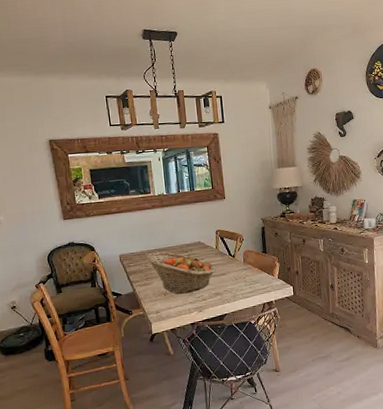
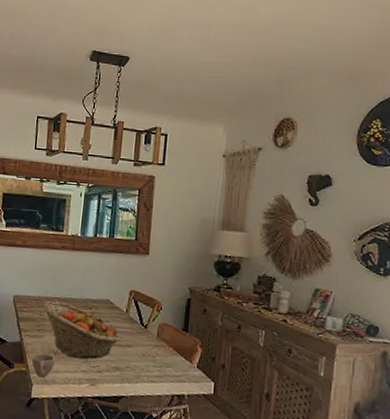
cup: none [146,296,167,316] -> present [31,353,55,378]

